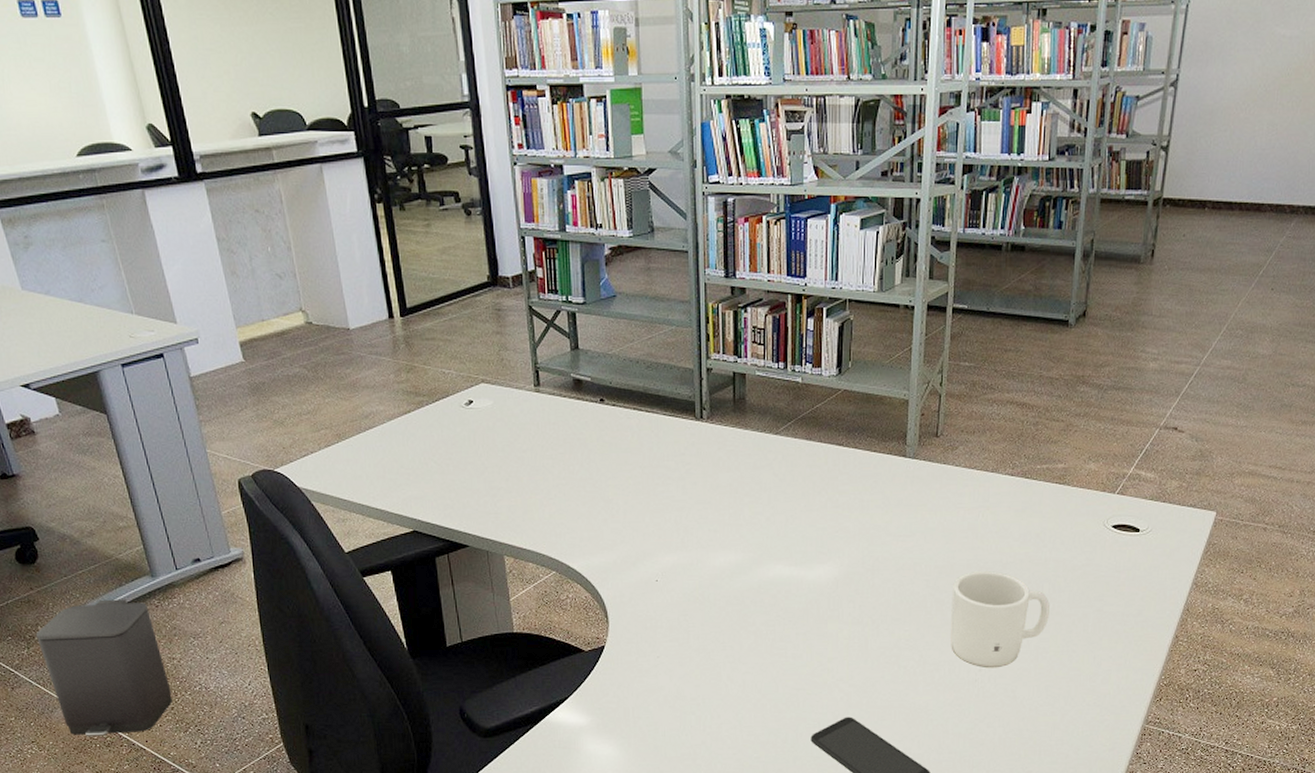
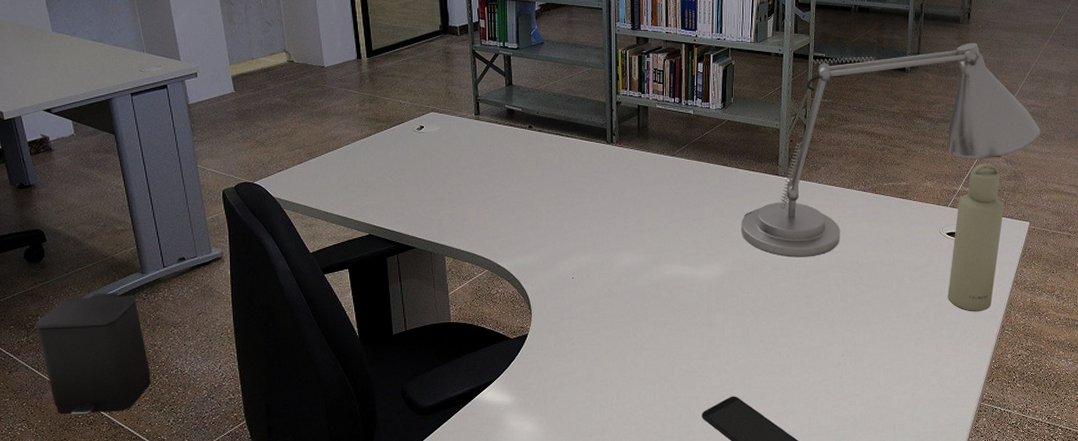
desk lamp: none [860,288,1237,556] -> present [741,42,1041,258]
mug: present [951,571,1049,668] -> none [818,271,898,354]
bottle: none [1110,439,1187,620] -> present [948,163,1005,312]

